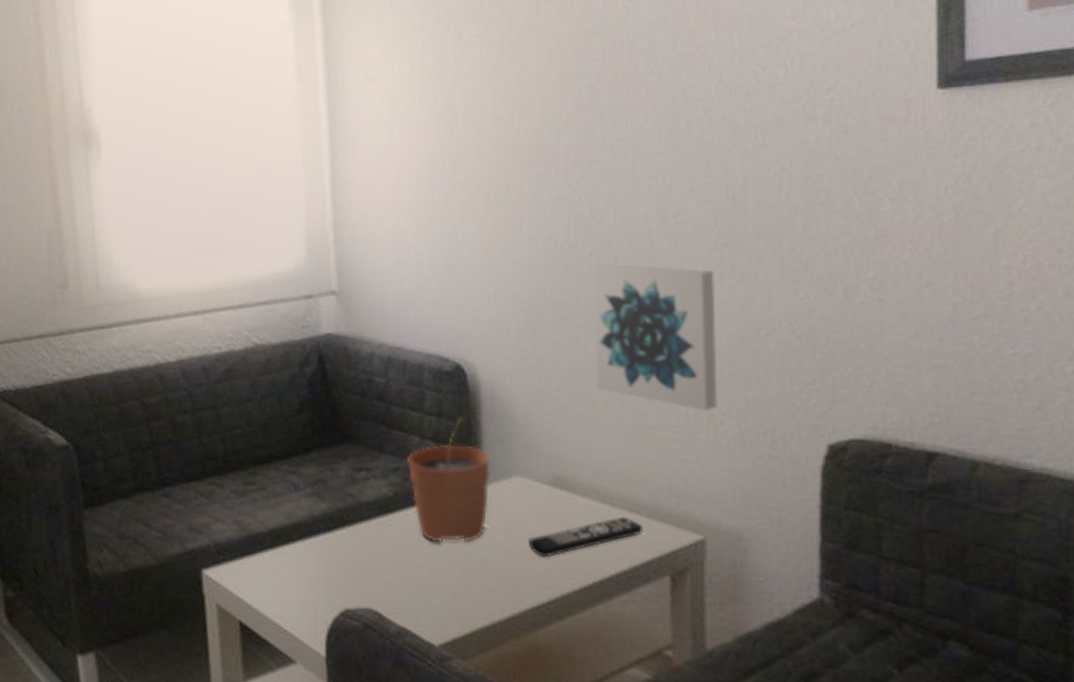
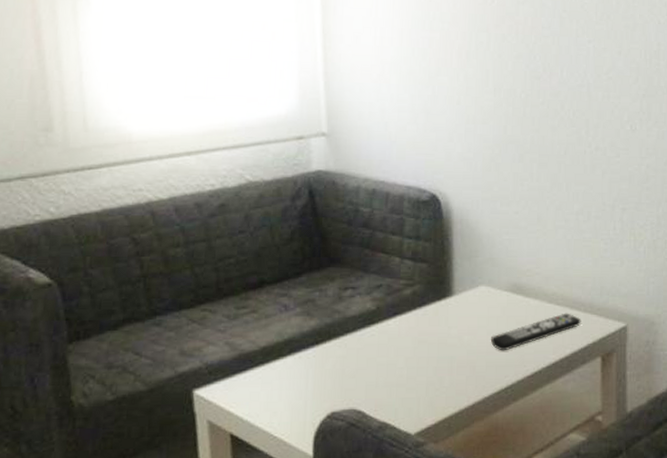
plant pot: present [408,416,491,543] -> none [389,238,461,347]
wall art: present [591,263,717,412] -> none [543,110,637,226]

